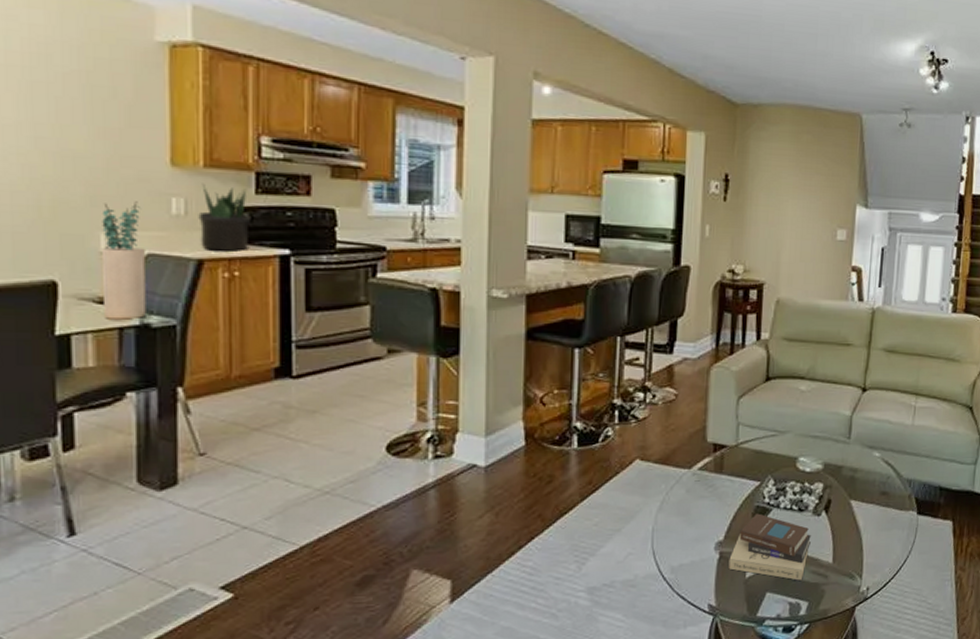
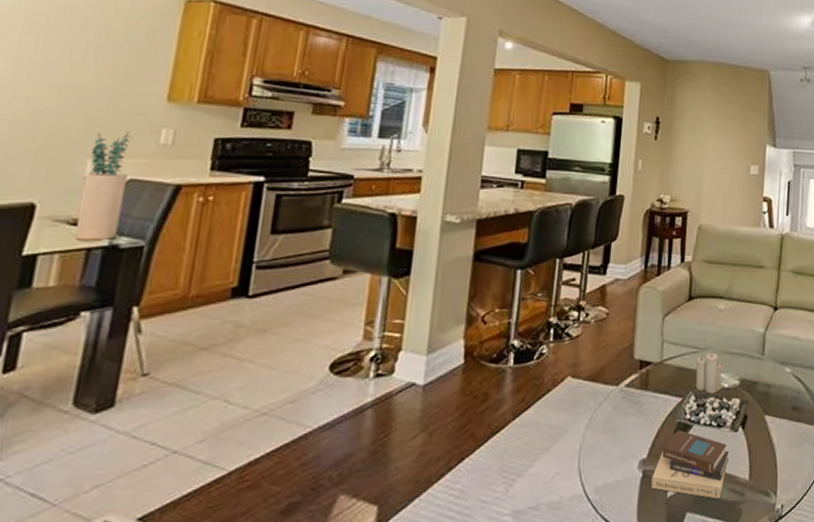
planter: present [198,185,251,252] -> none [181,118,234,178]
candle: none [774,434,805,478] -> present [695,351,723,394]

